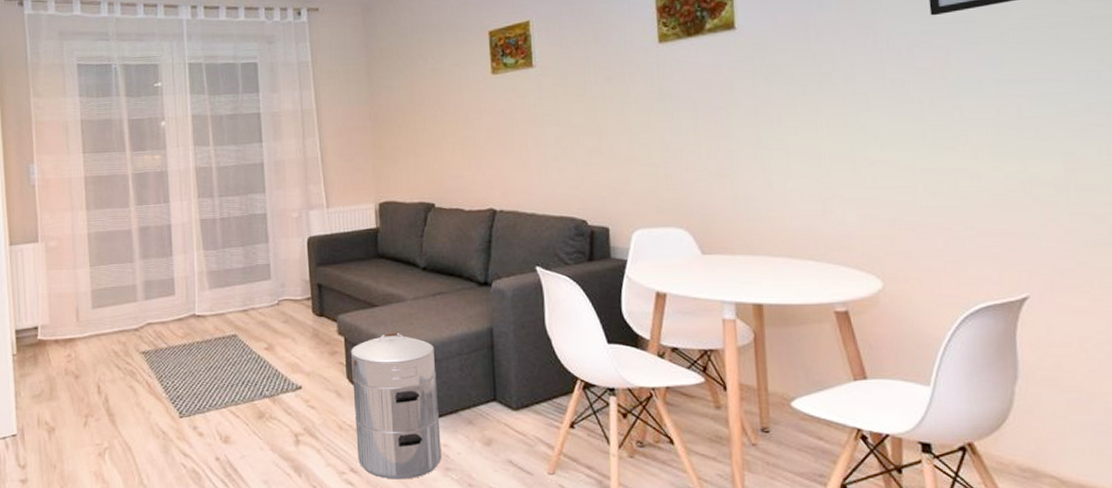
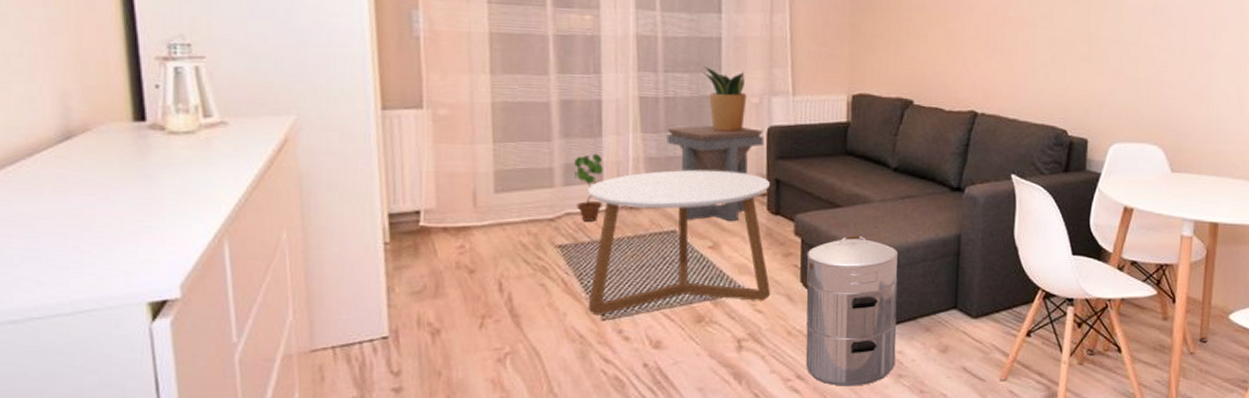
potted plant: none [152,270,175,330] -> present [574,153,603,221]
coffee table: none [163,279,321,414] -> present [588,169,771,316]
side table: none [224,239,305,326] -> present [666,125,764,222]
potted plant: none [249,189,288,245] -> present [701,66,747,133]

